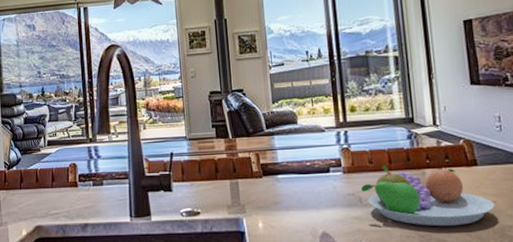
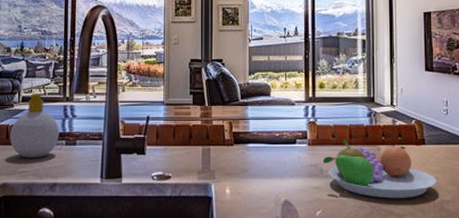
soap bottle: none [39,136,86,201] -> present [10,93,60,158]

